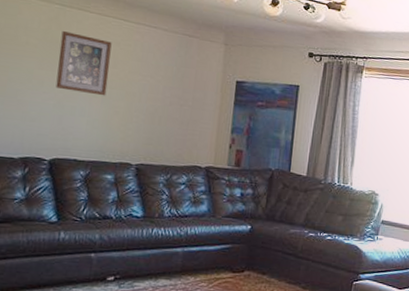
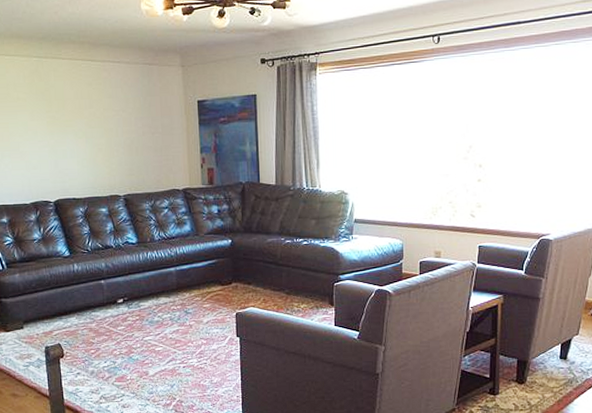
wall art: present [55,30,112,96] -> none [43,80,89,136]

